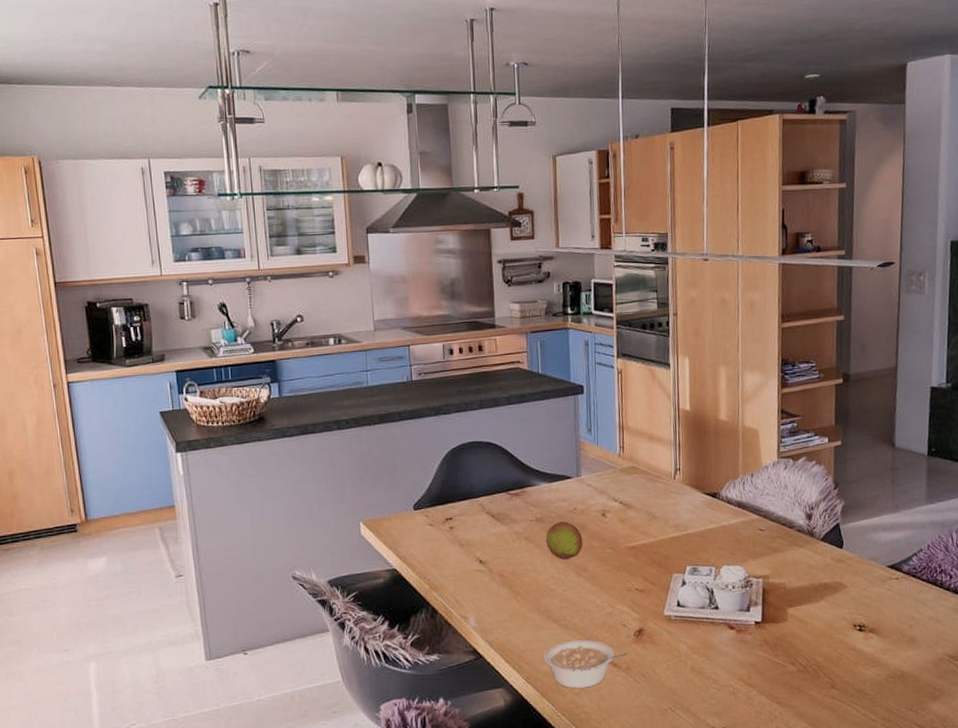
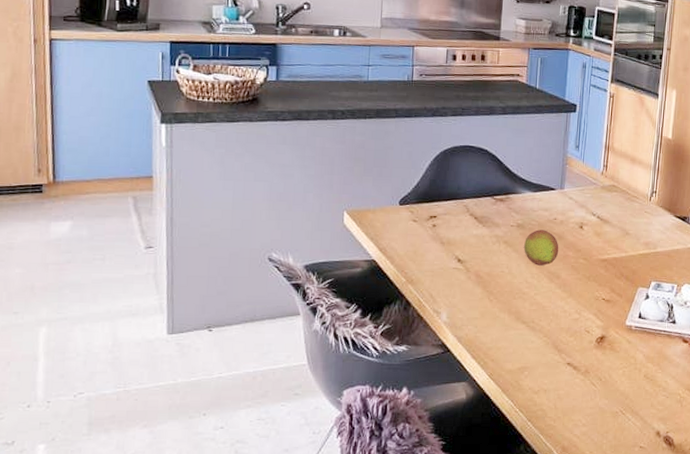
legume: present [544,639,628,689] -> none [509,342,588,388]

